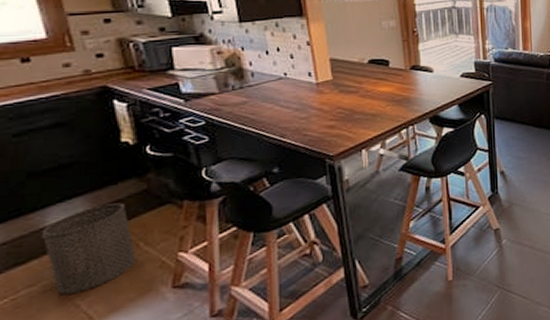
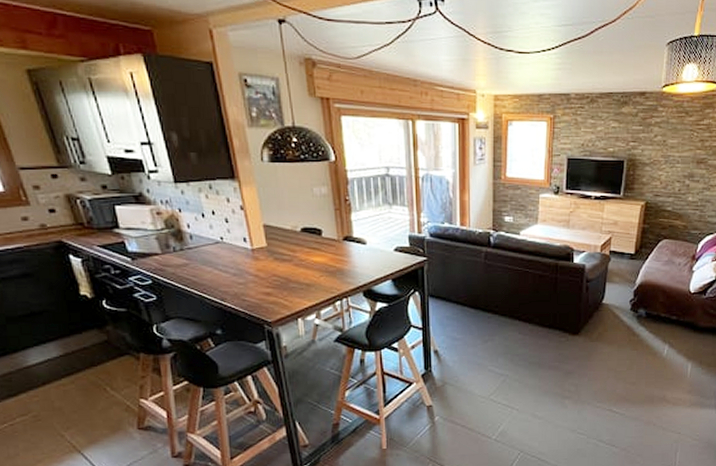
trash can: present [41,203,136,295] -> none [25,350,105,425]

